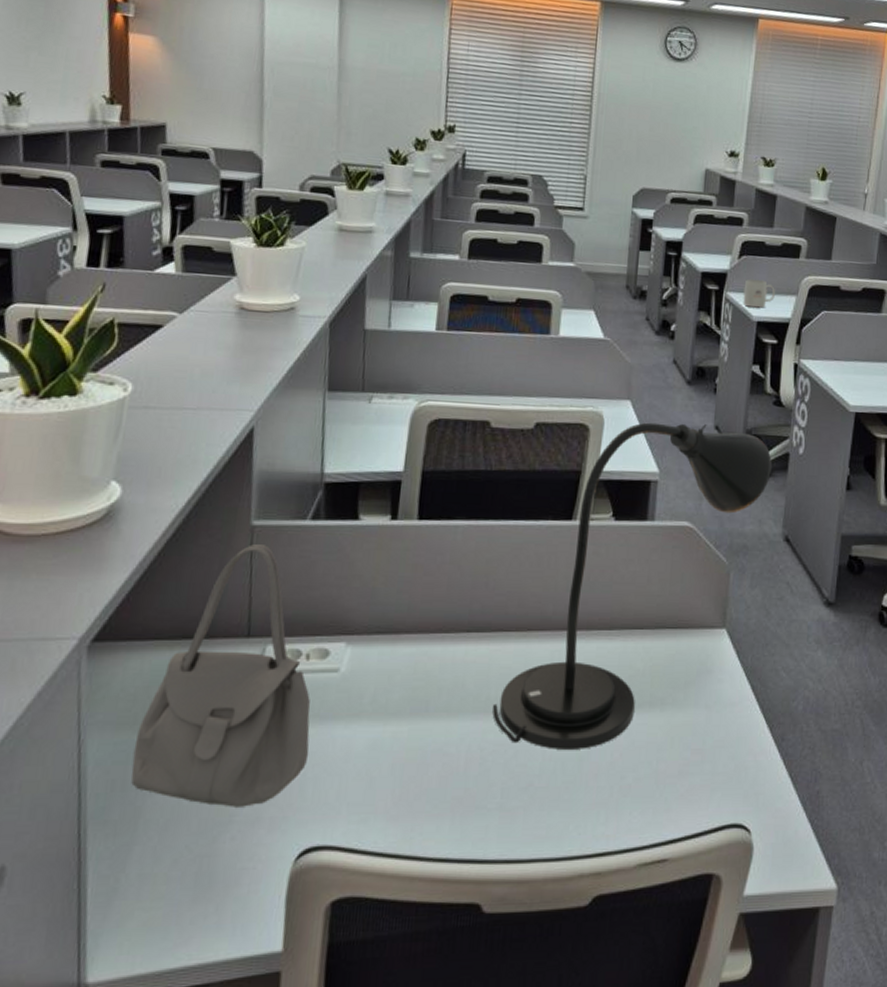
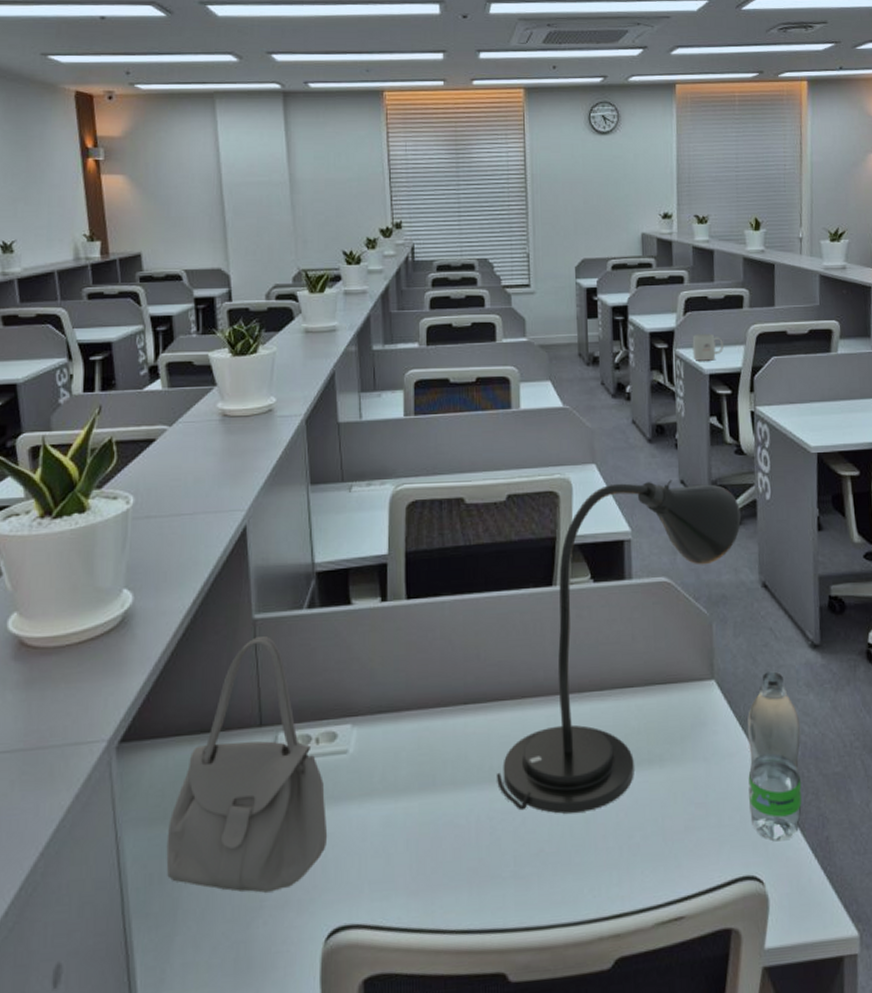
bottle: none [745,625,805,792] -> present [747,671,802,841]

